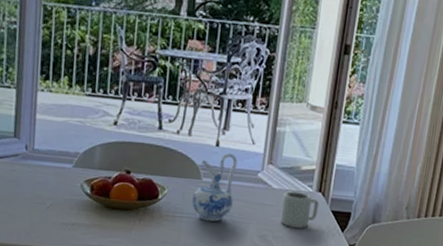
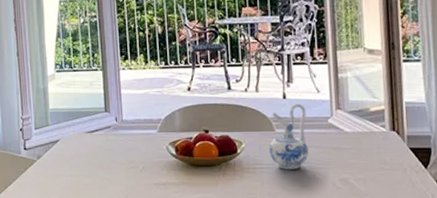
cup: present [280,191,320,228] -> none [357,133,396,168]

